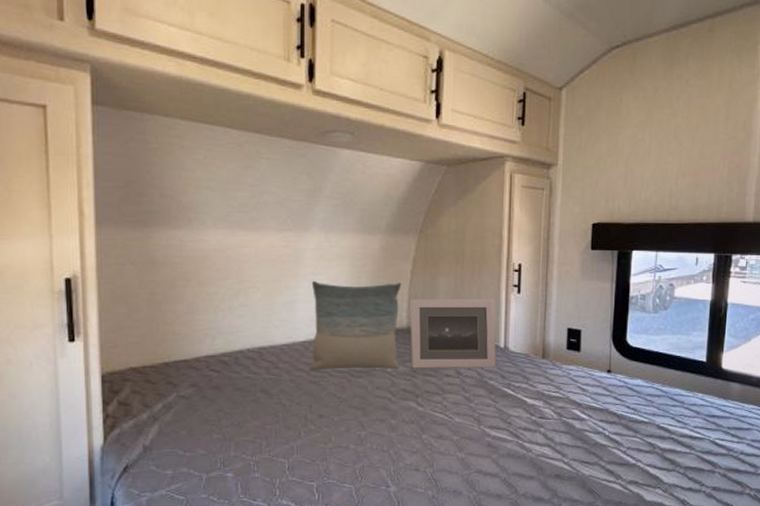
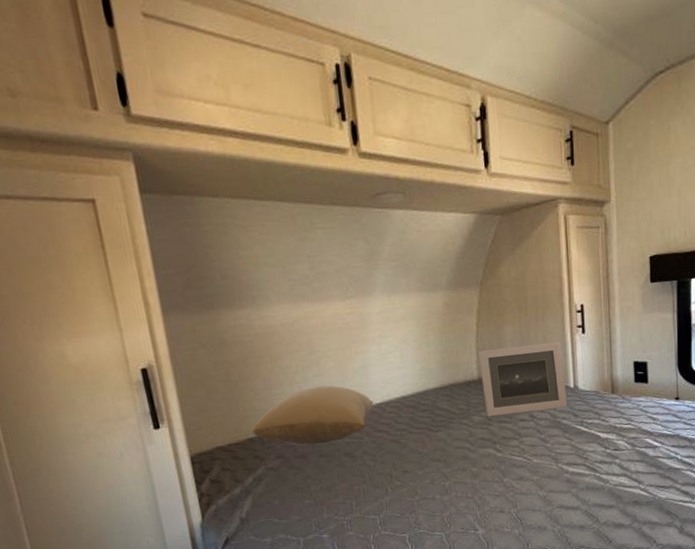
pillow: none [169,317,297,377] -> present [252,385,373,446]
pillow: present [308,281,402,371] -> none [380,336,475,431]

